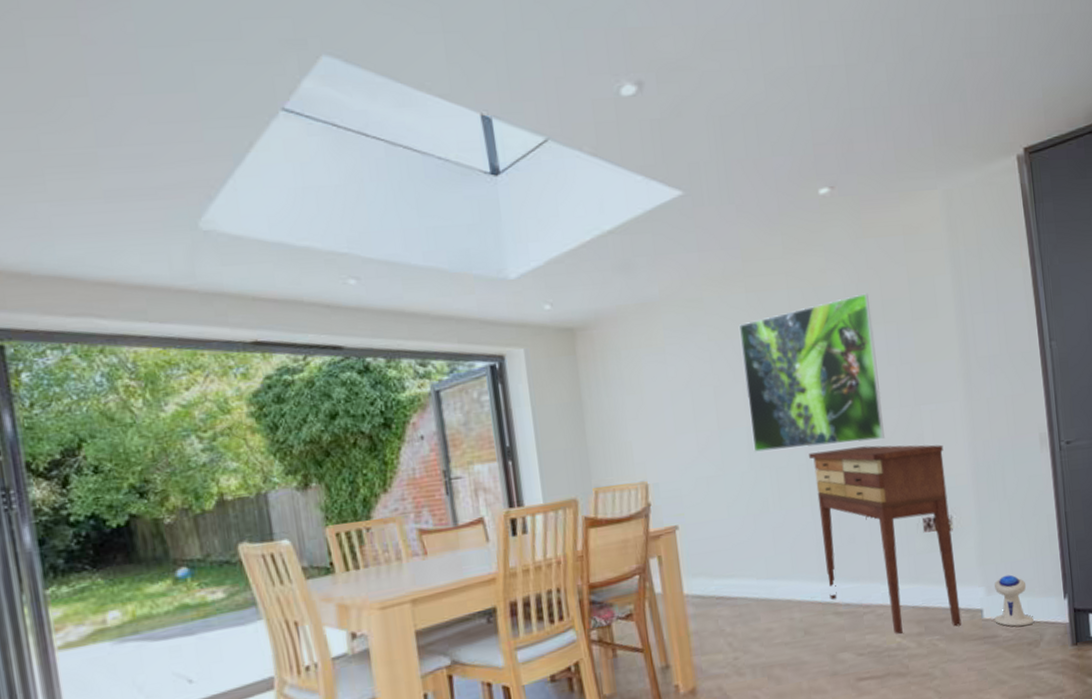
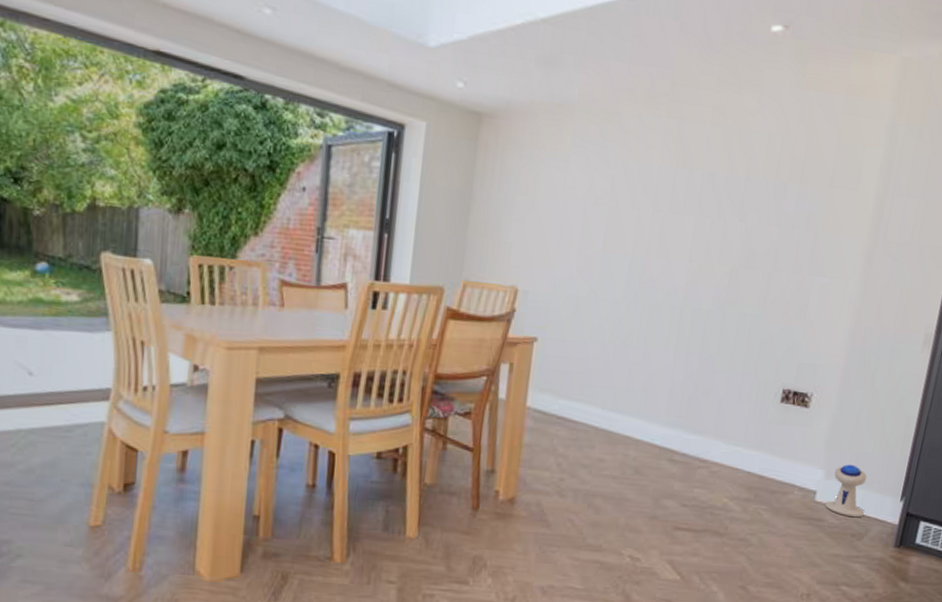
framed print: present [739,293,885,452] -> none [632,146,792,300]
console table: present [809,444,962,634] -> none [669,297,825,502]

